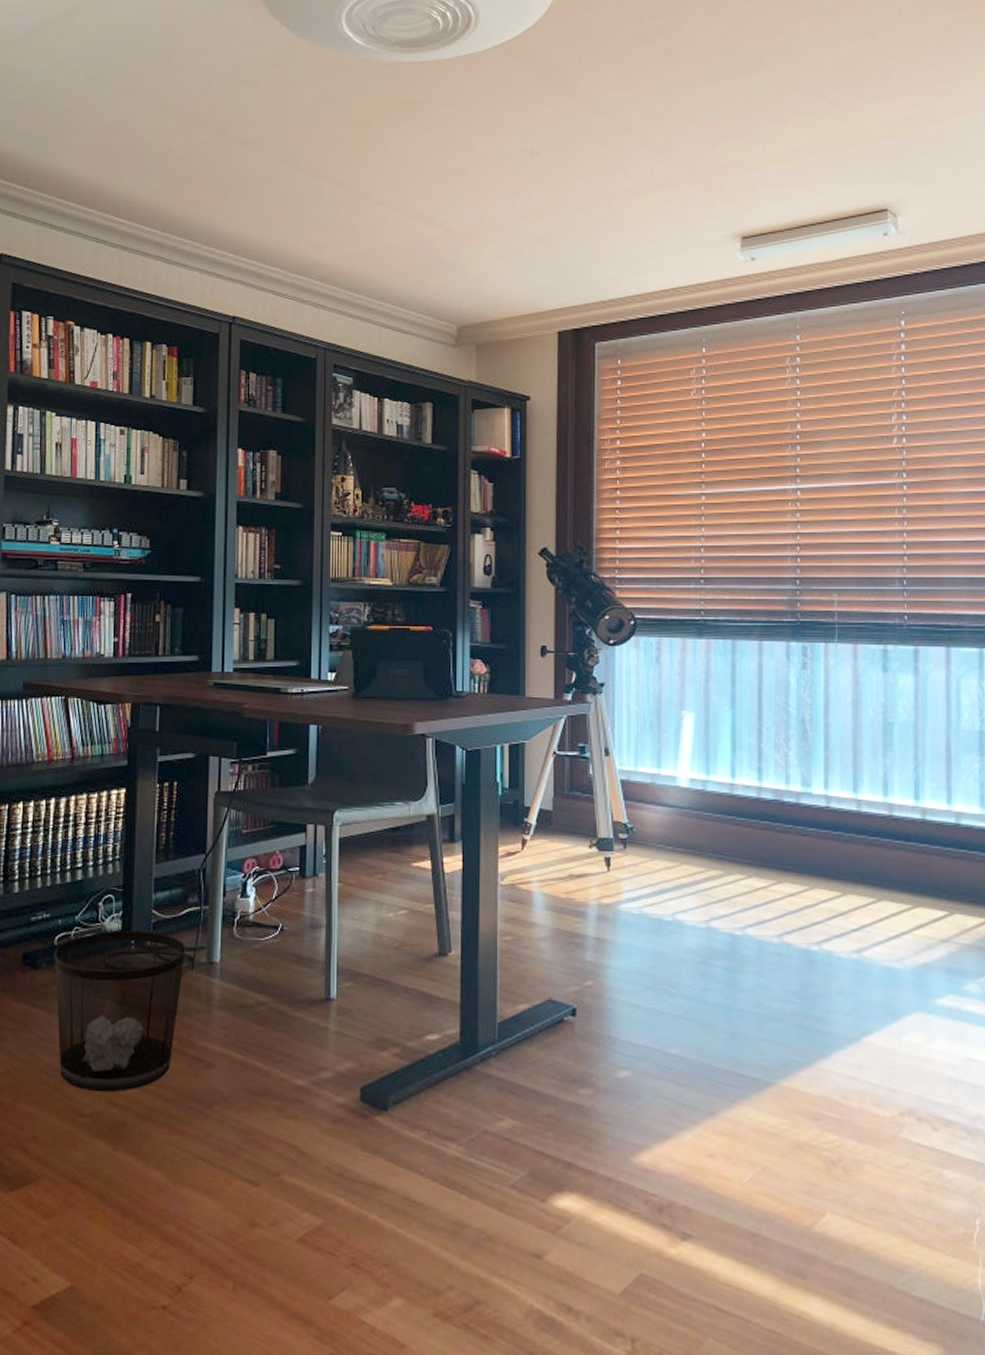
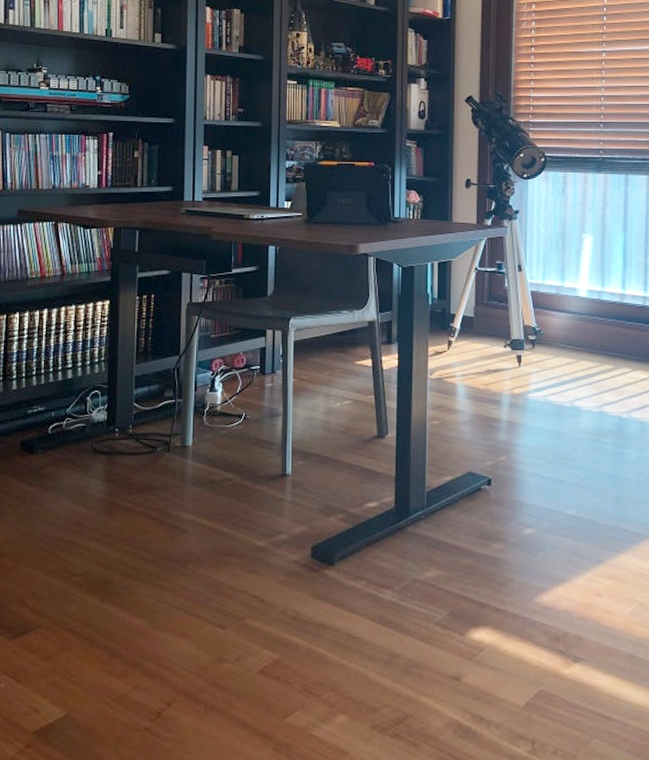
waste bin: present [54,930,187,1093] -> none [48,420,164,556]

